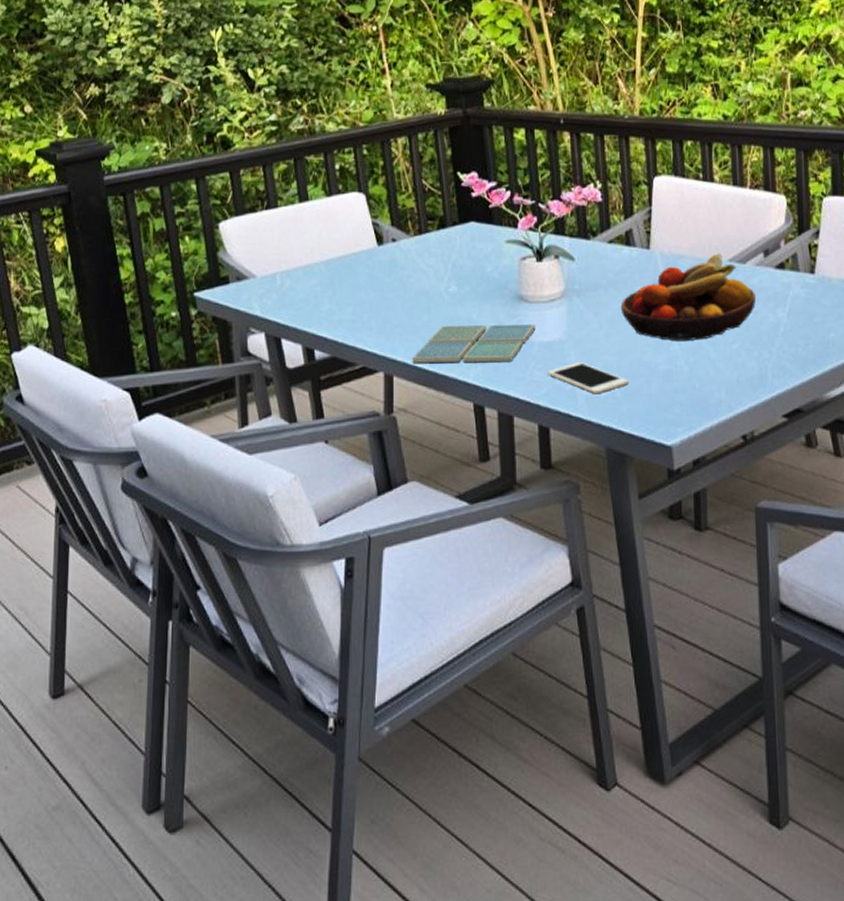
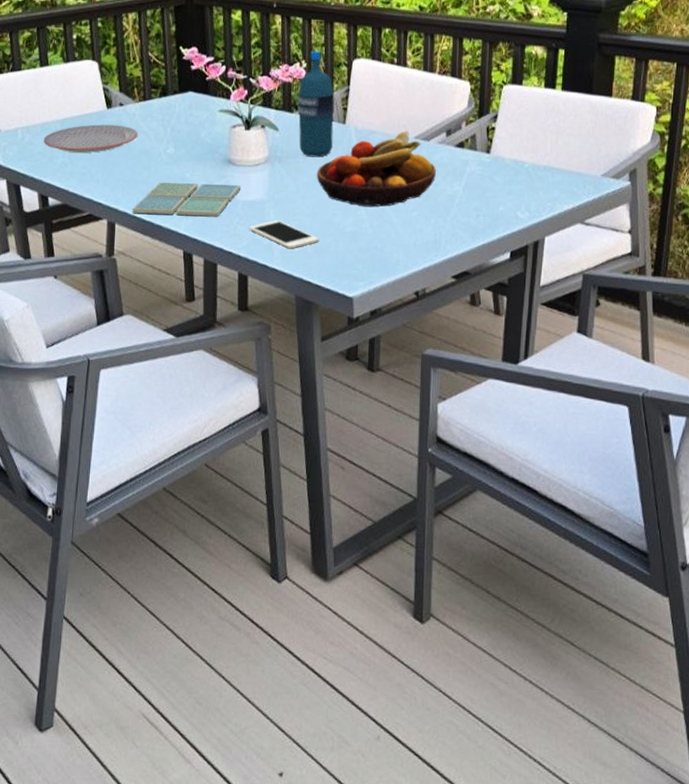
plate: none [306,263,415,297] -> present [43,124,138,153]
water bottle: none [593,170,637,289] -> present [297,51,335,157]

